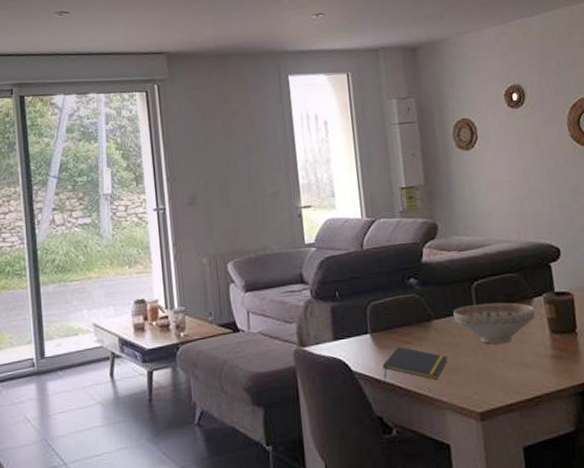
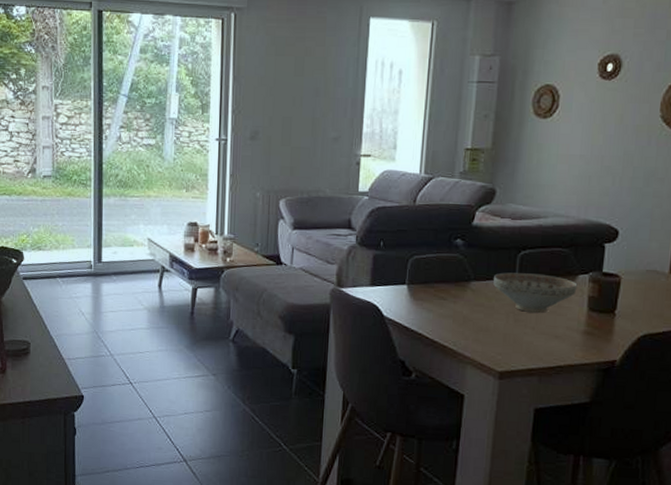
notepad: present [382,347,448,380] -> none [413,301,480,336]

